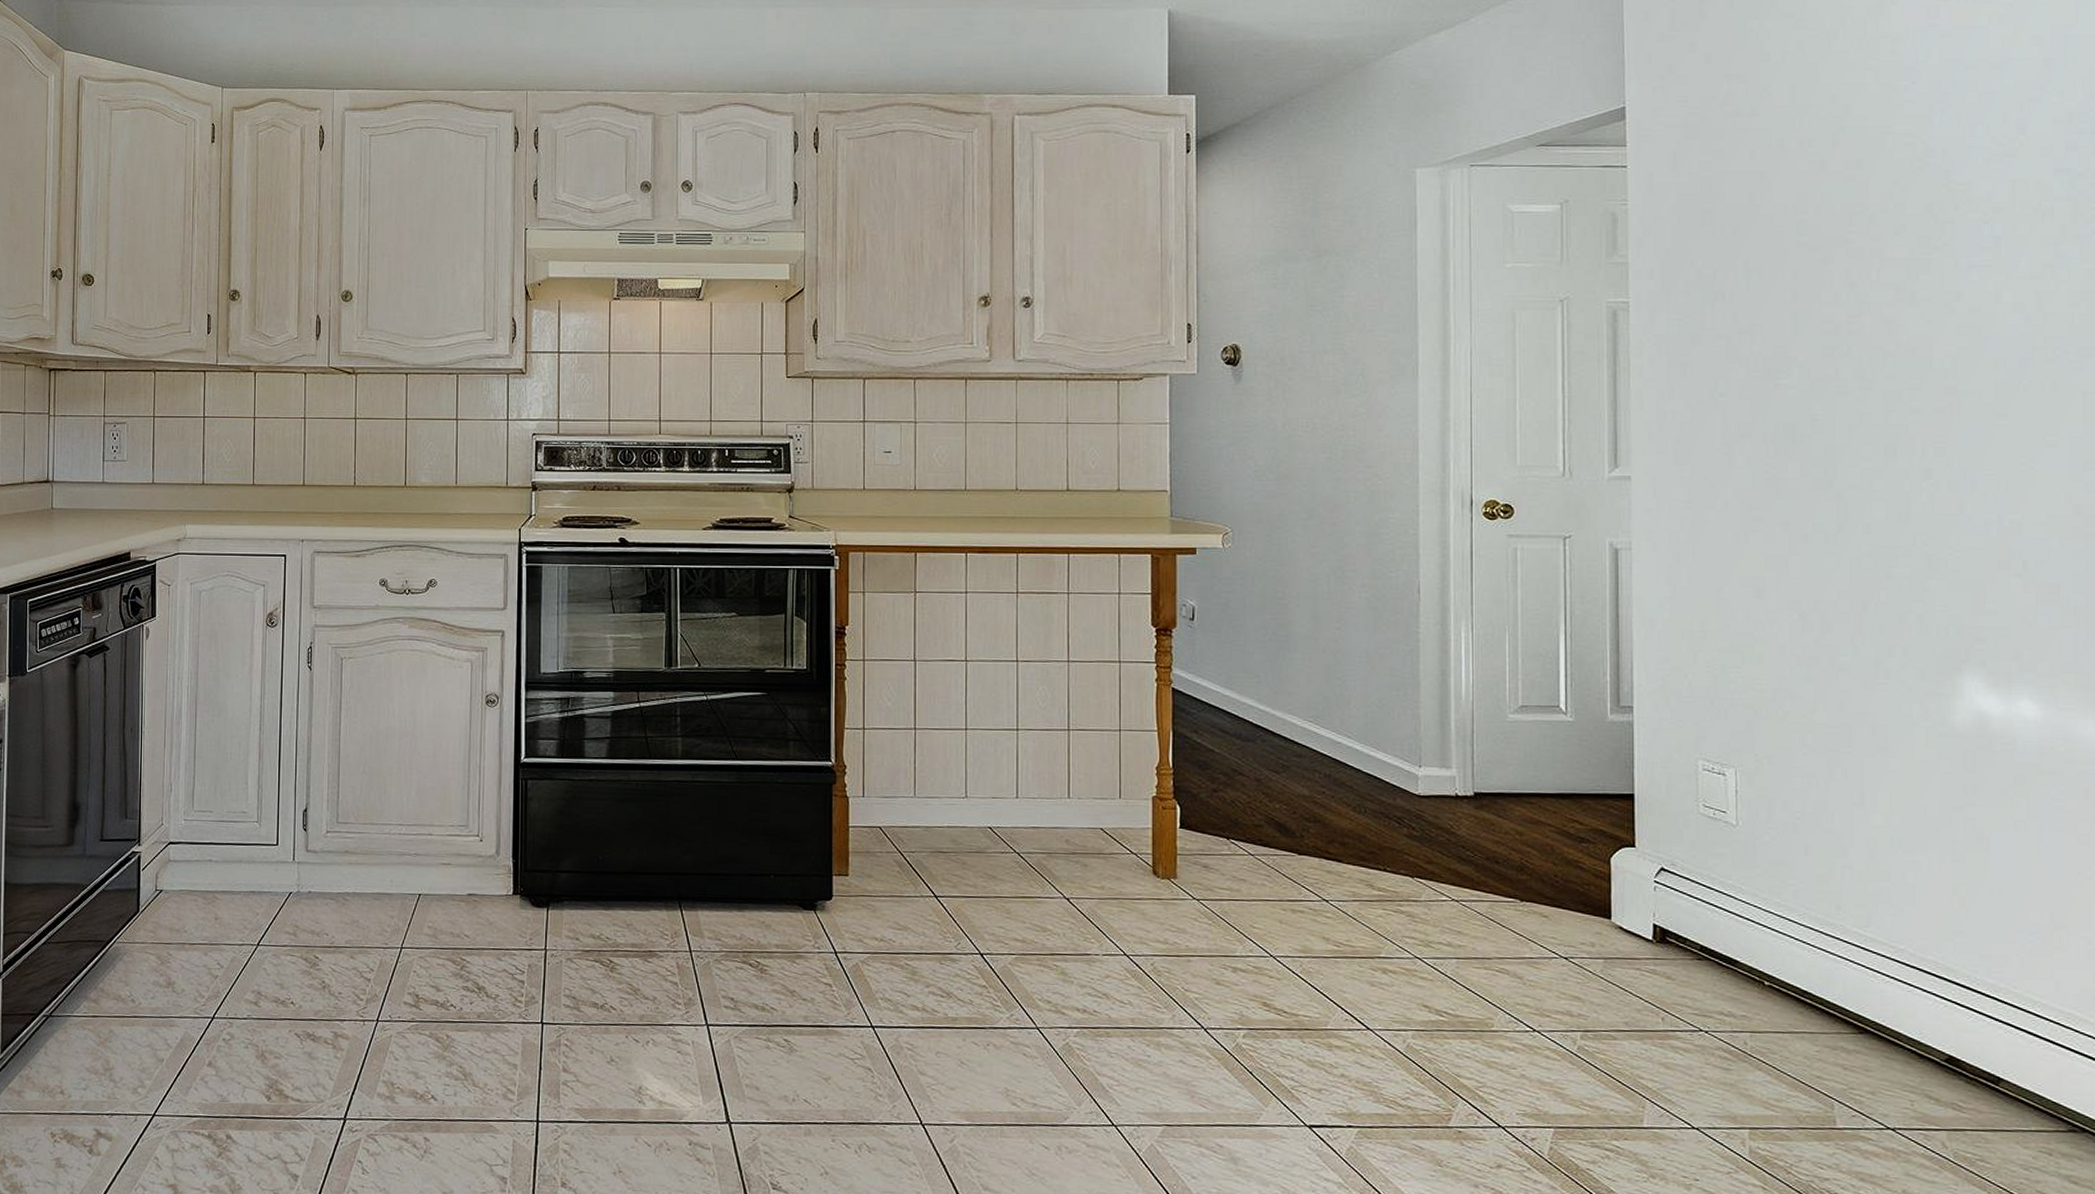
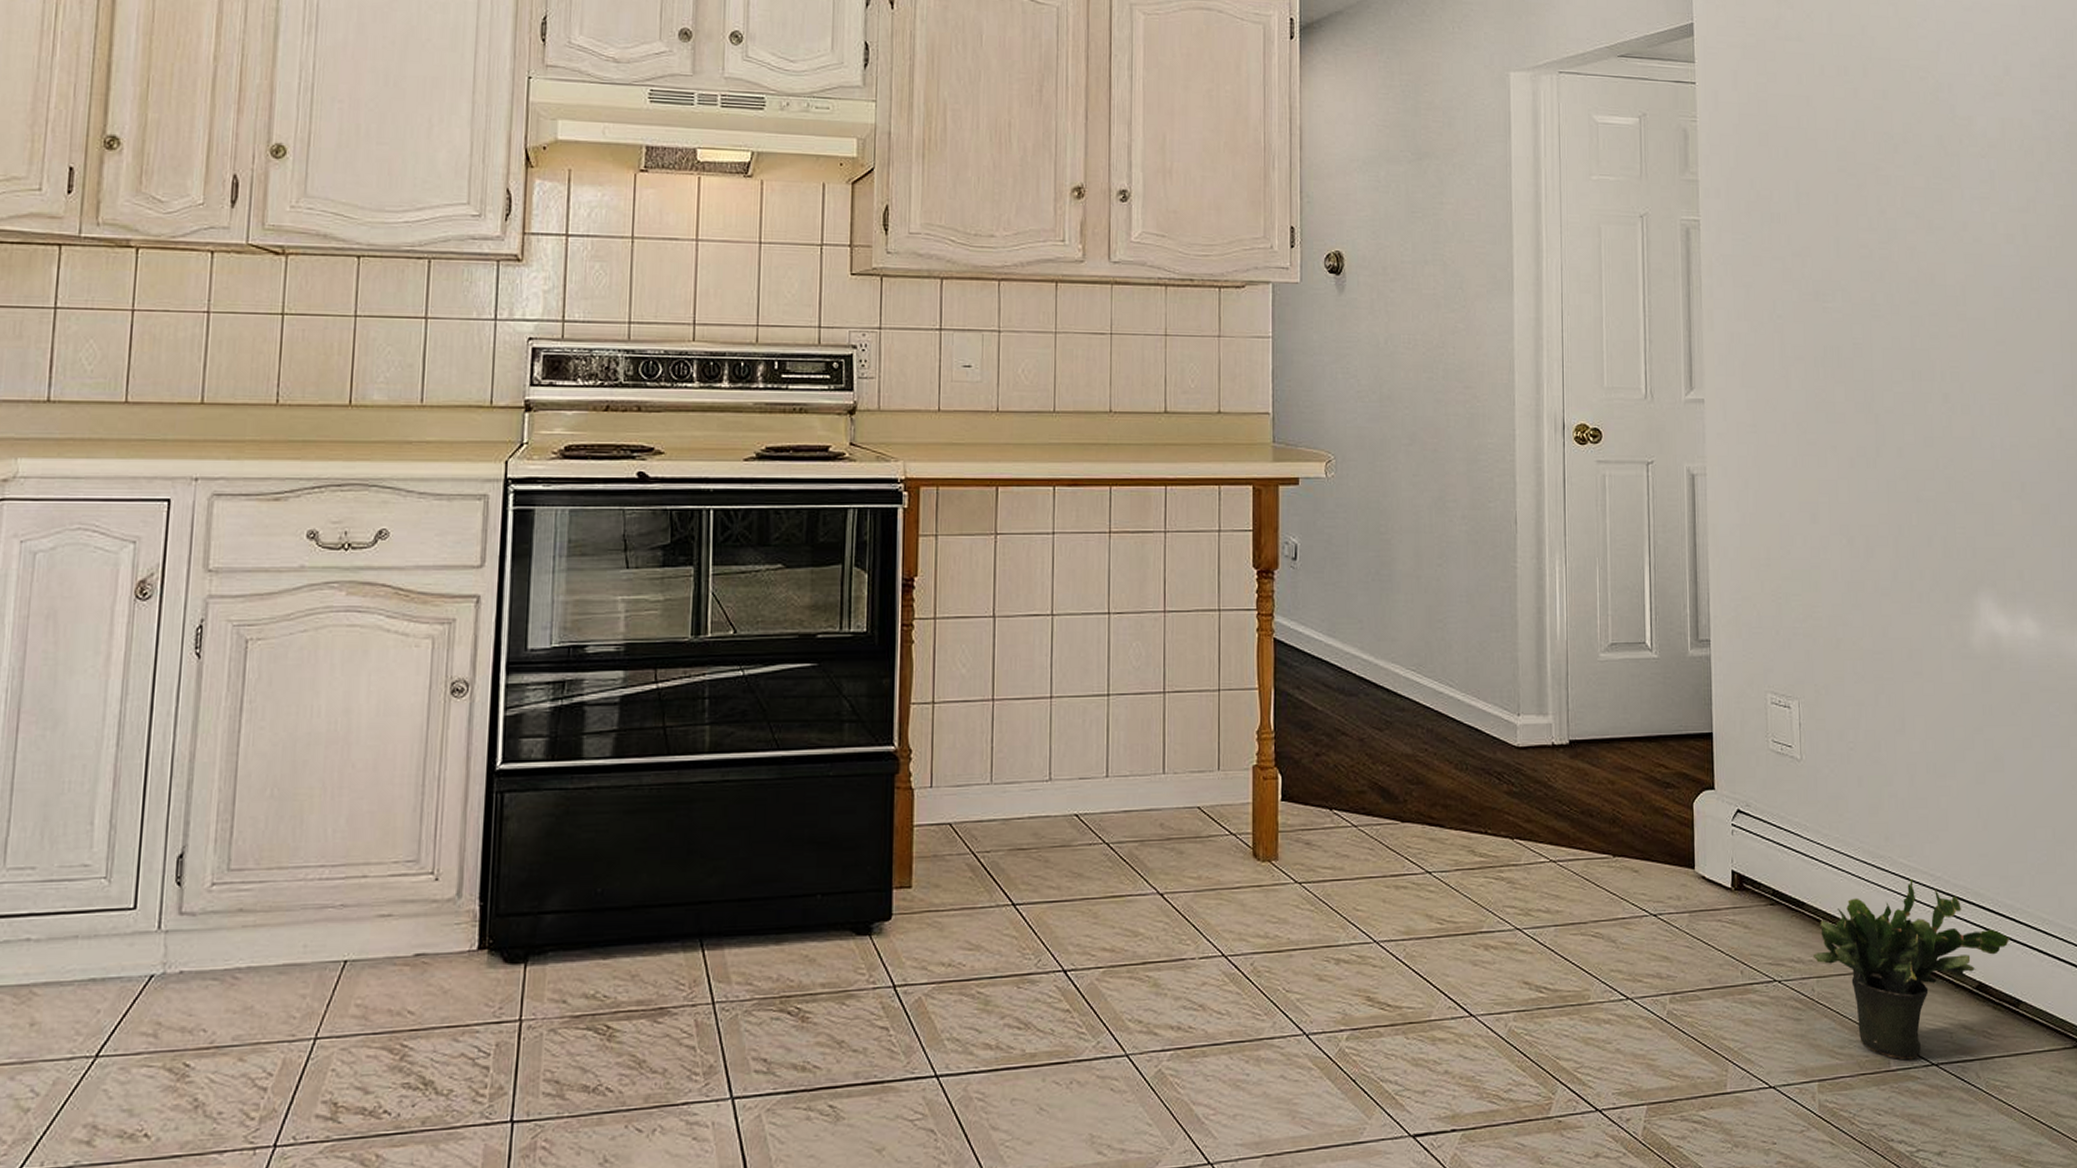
potted plant: none [1745,949,1991,1121] -> present [1812,879,2010,1060]

